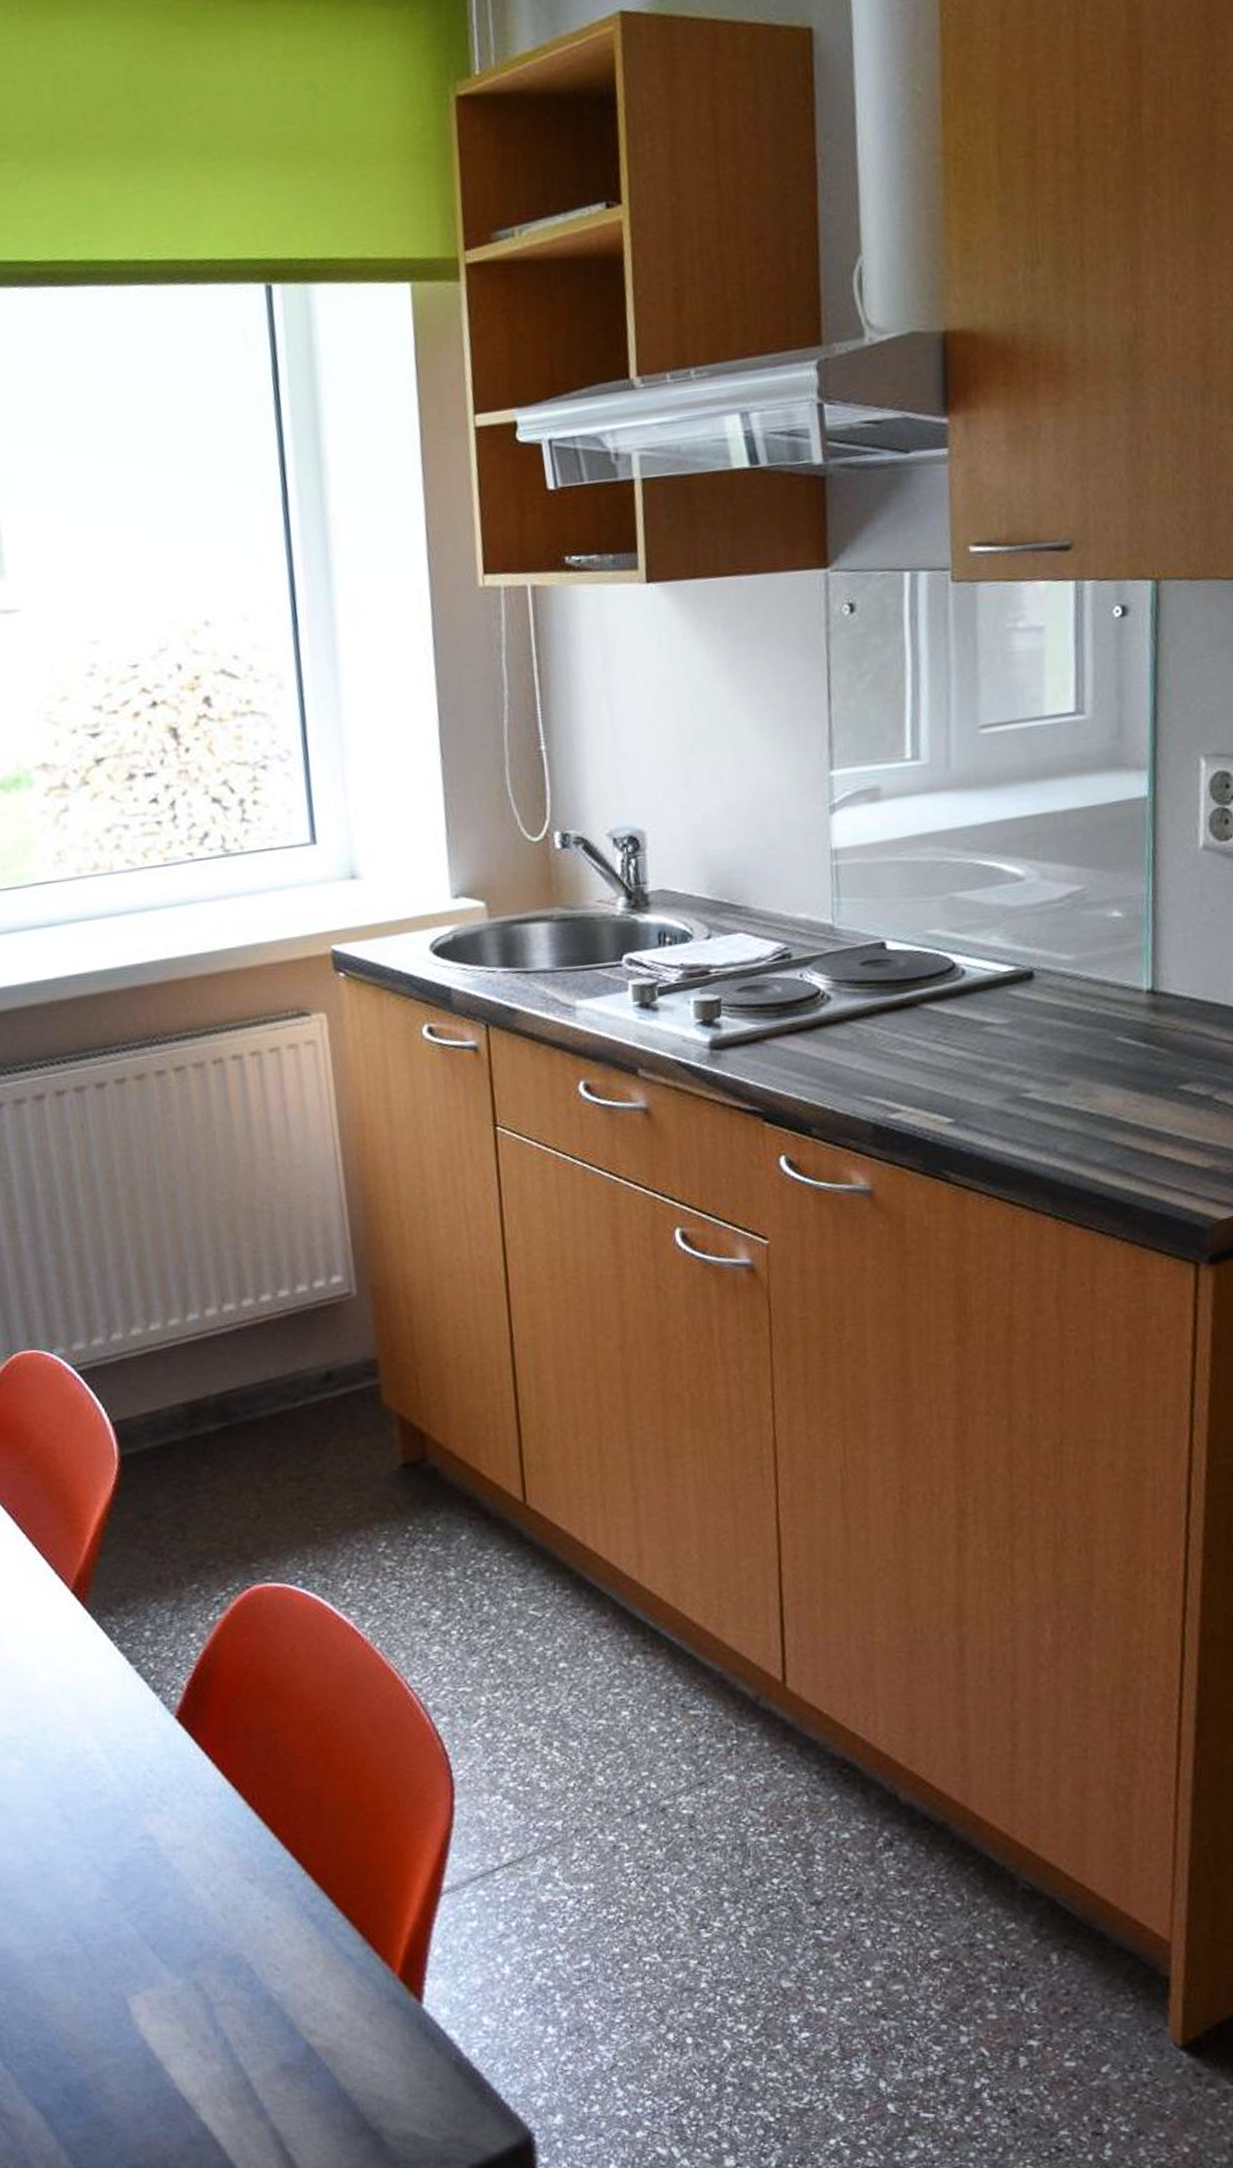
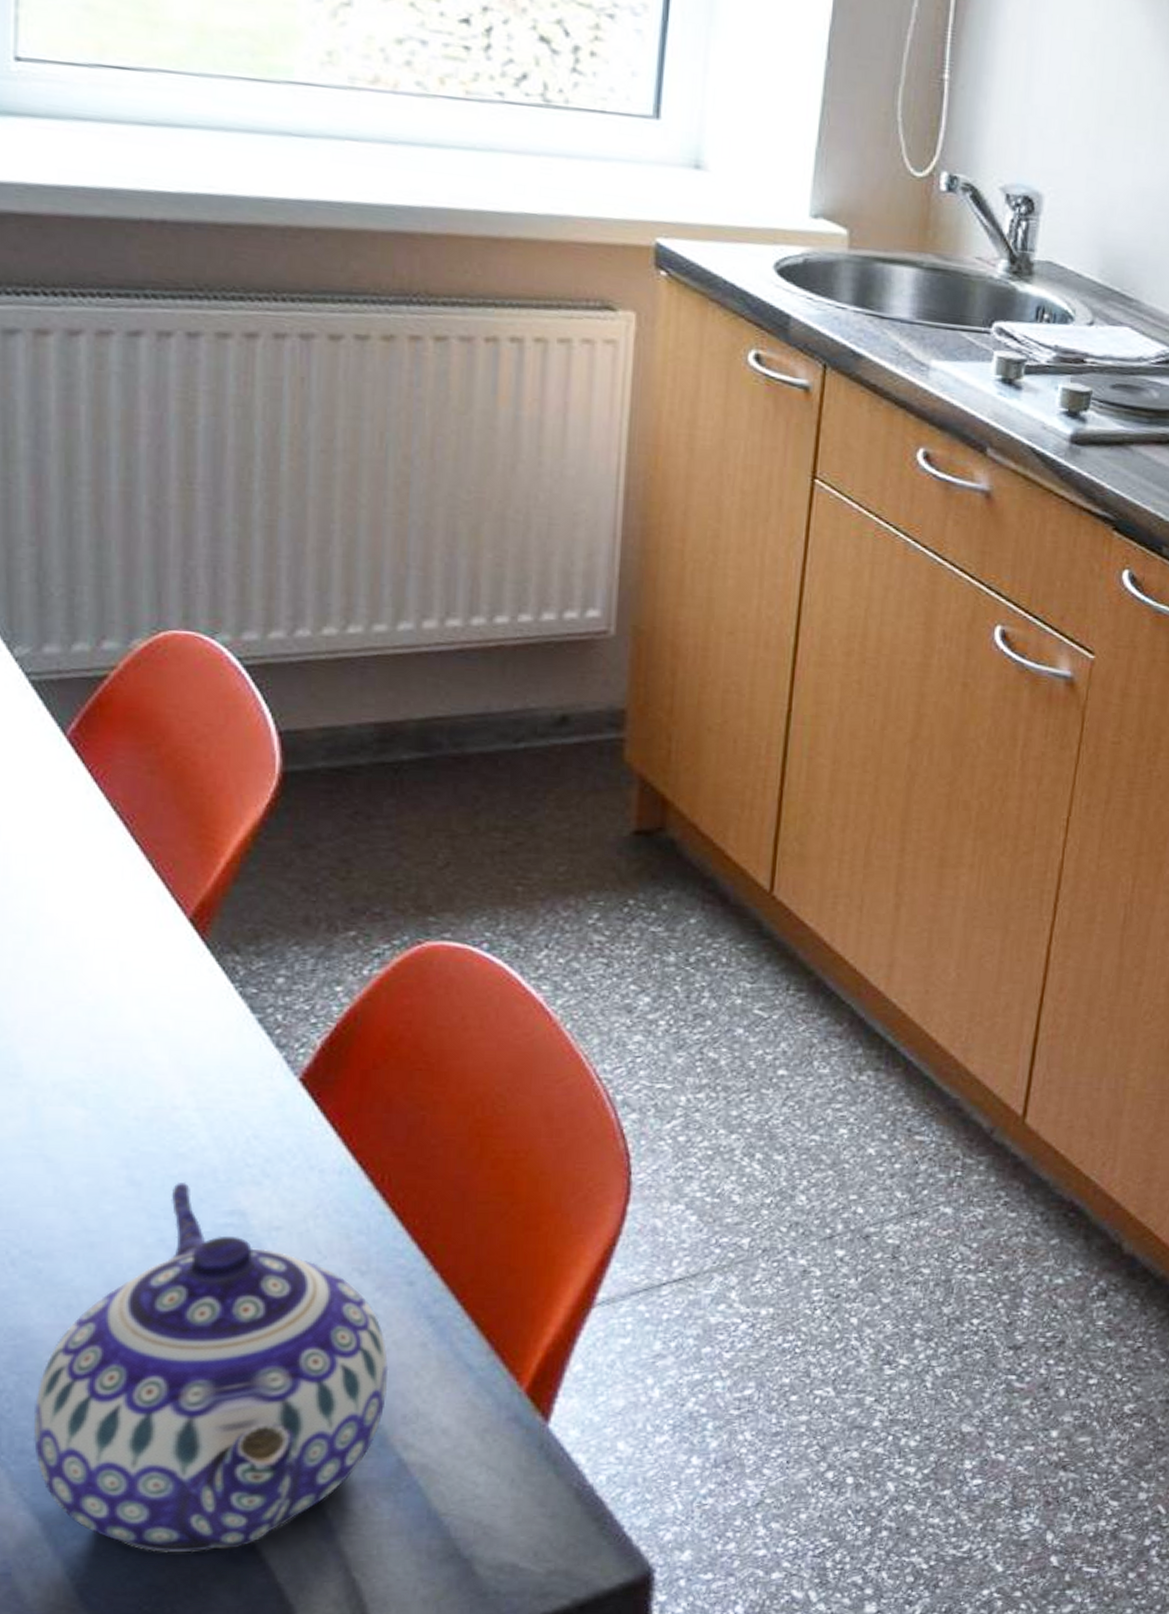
teapot: none [23,1814,288,2137] -> present [33,1181,389,1553]

